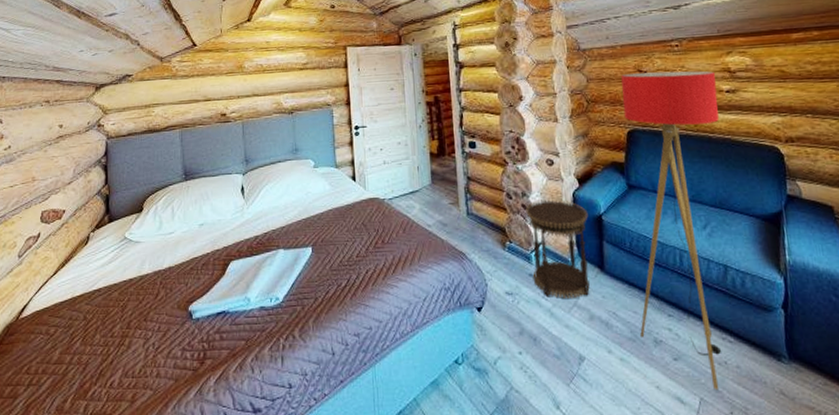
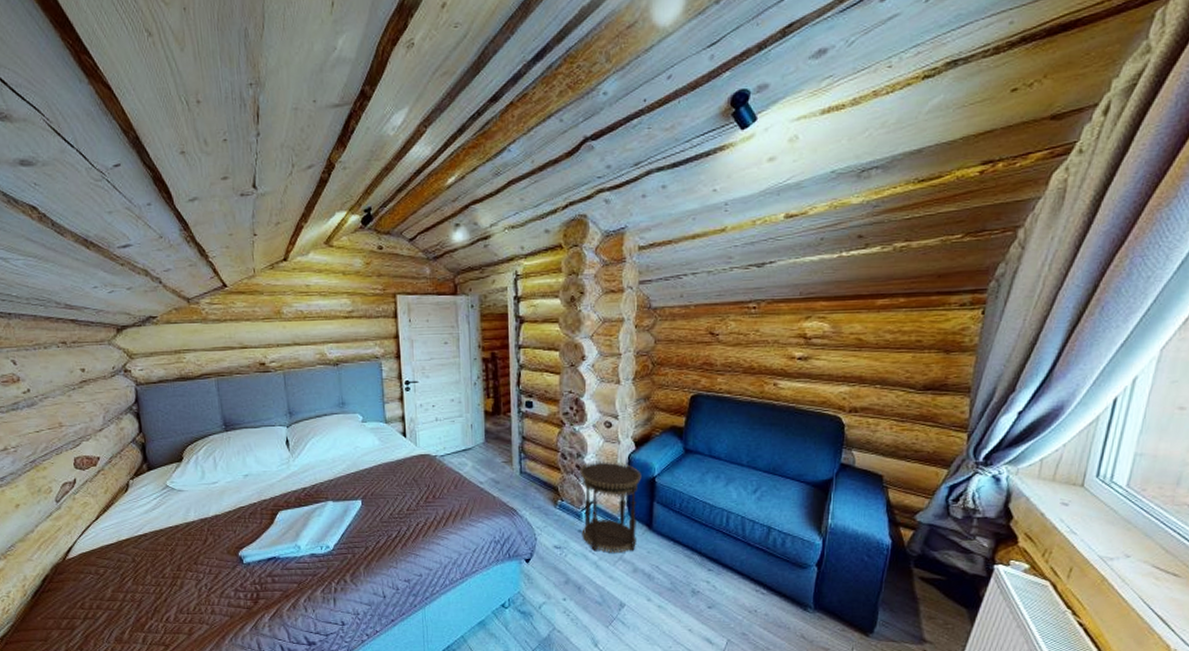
floor lamp: present [621,70,721,390] -> none [680,335,789,634]

